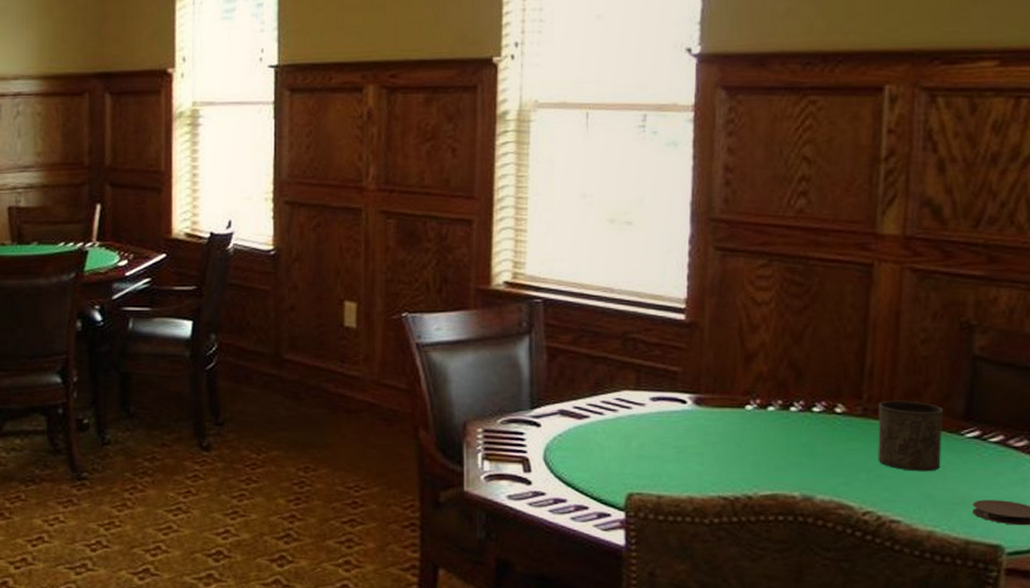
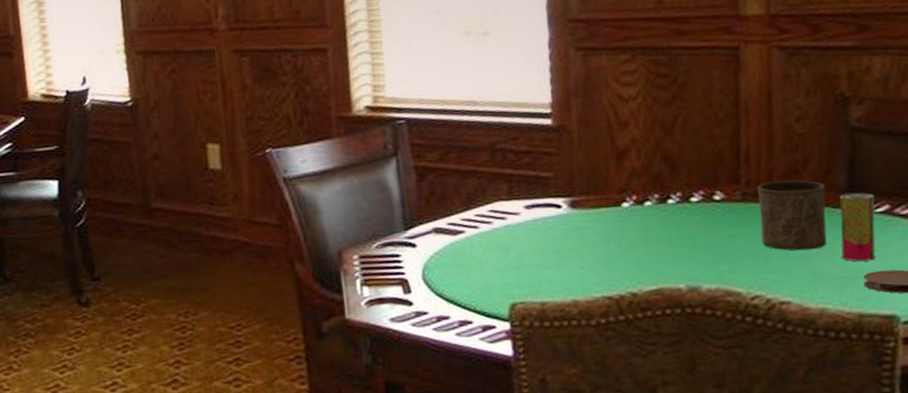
beverage can: none [953,419,990,489] -> present [840,192,876,262]

